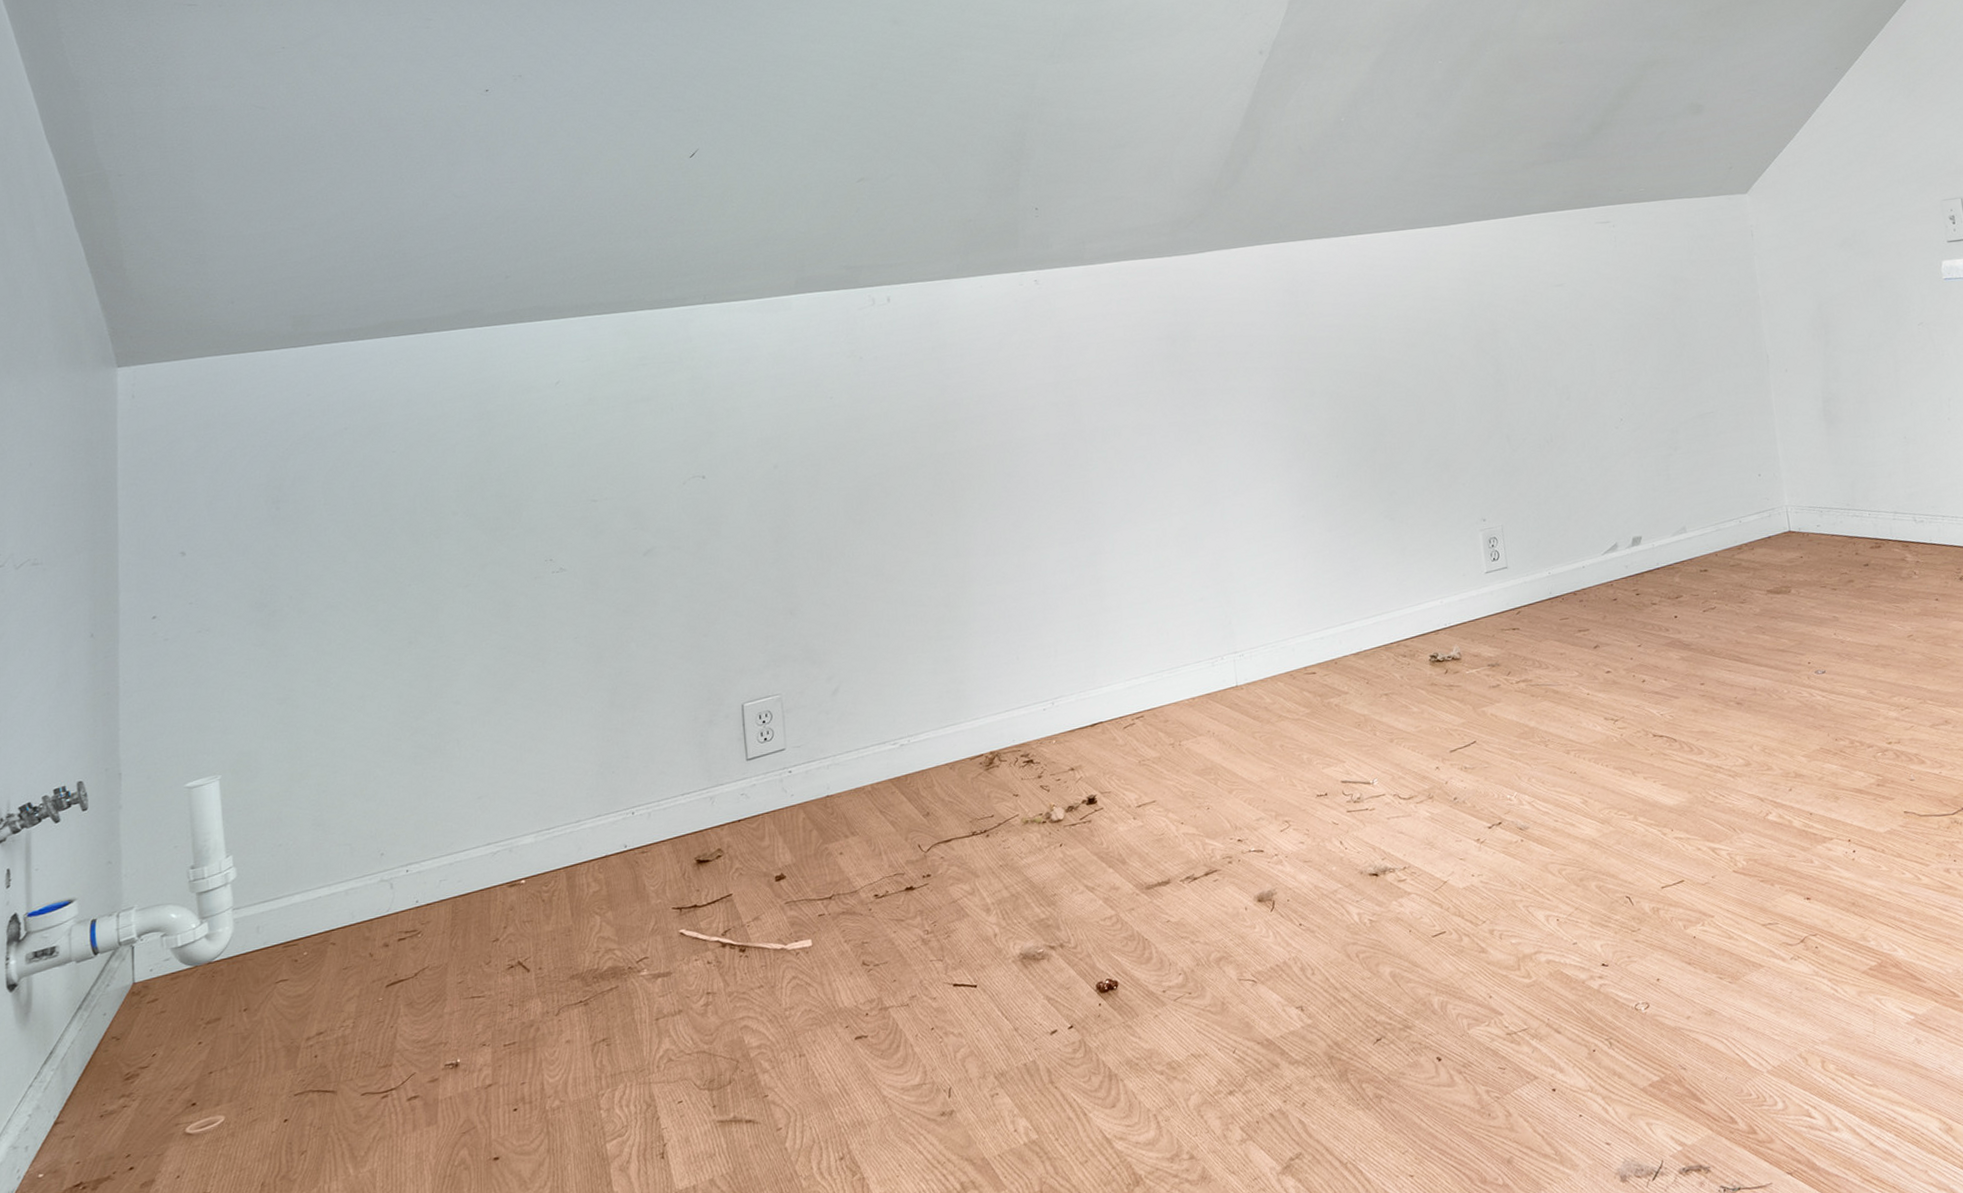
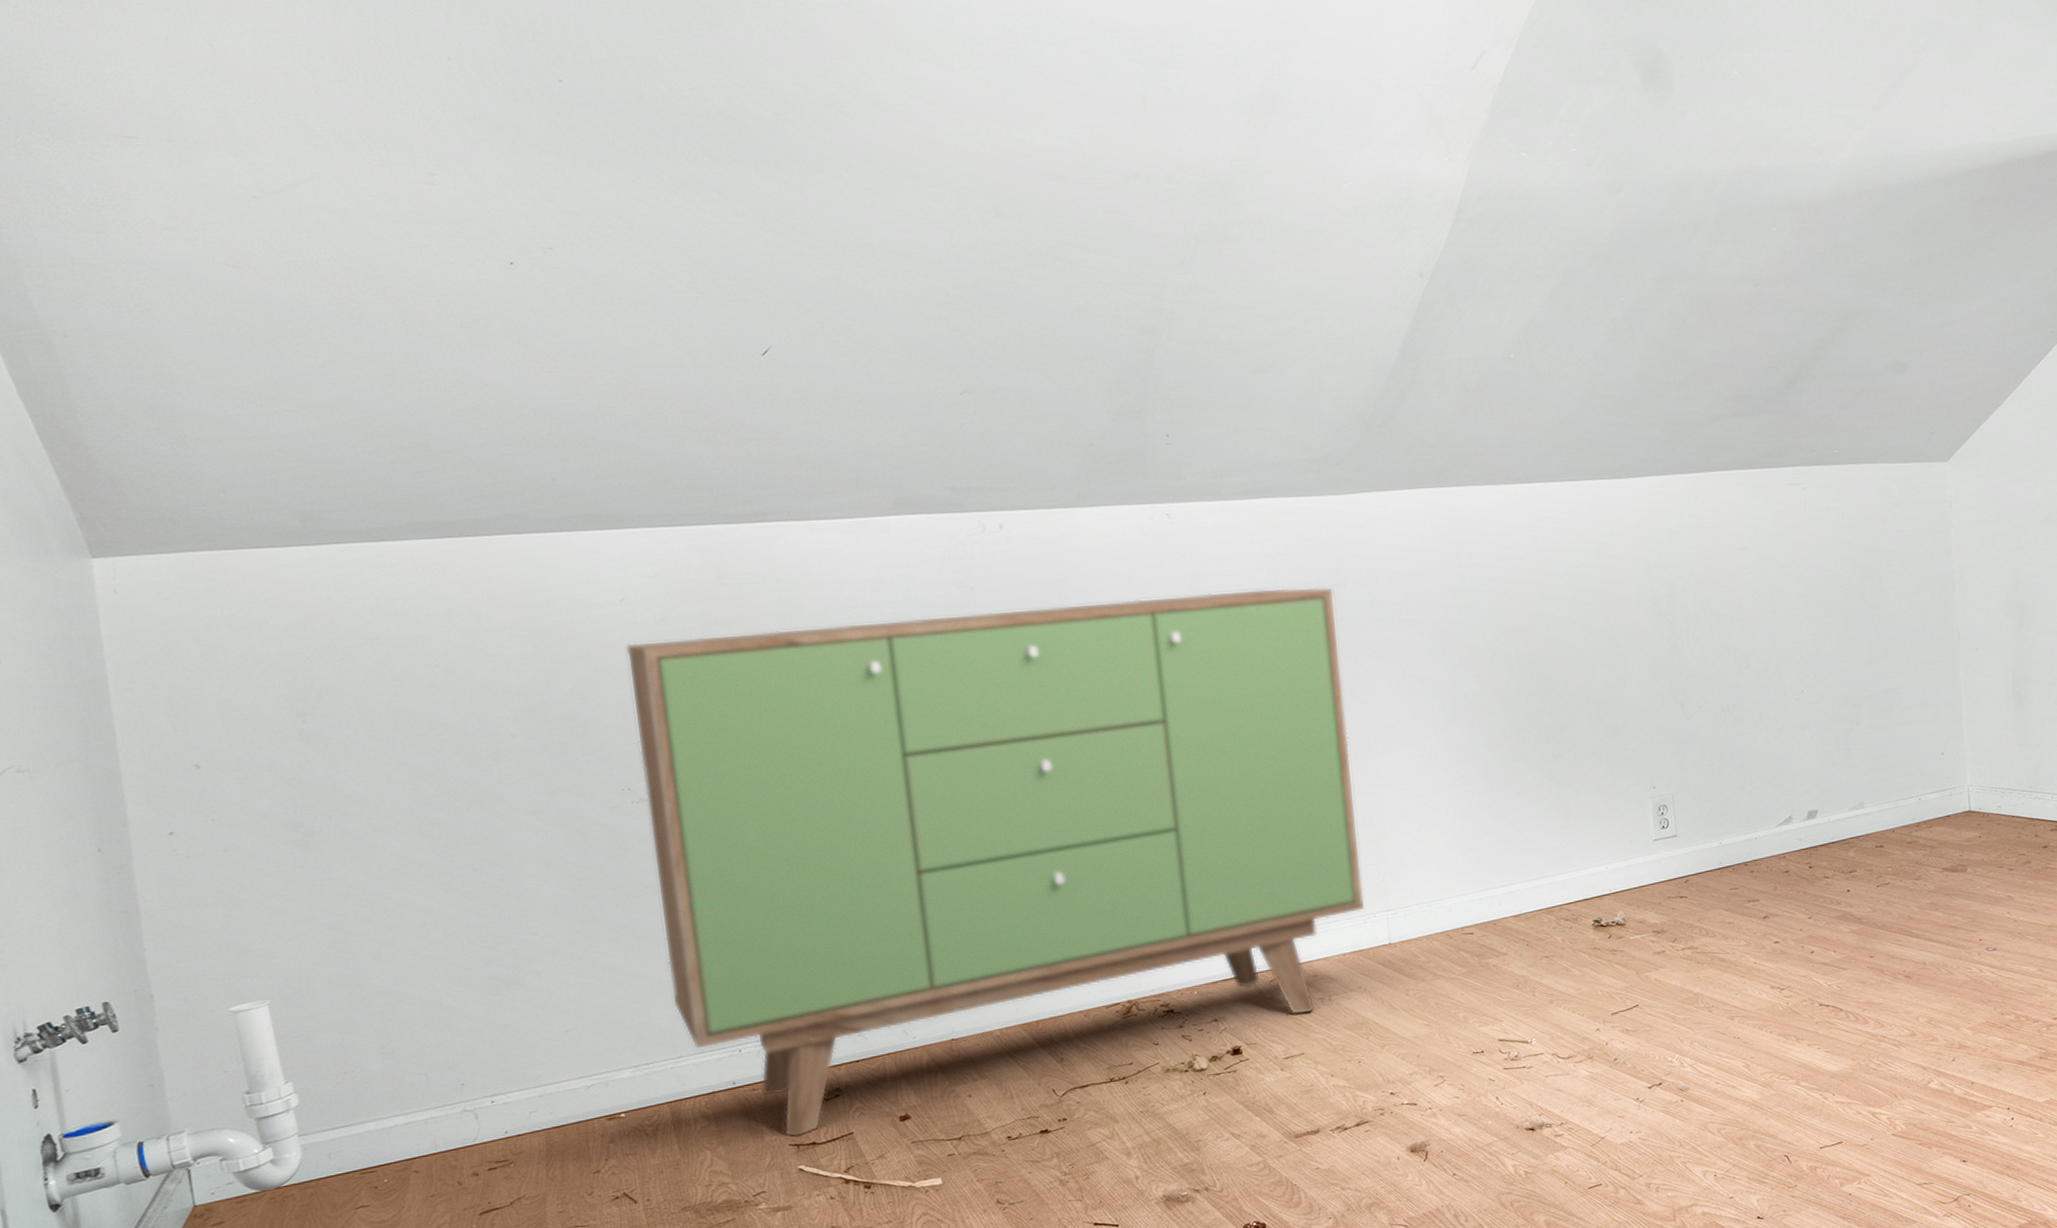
sideboard: none [557,340,1213,901] -> present [626,586,1365,1138]

